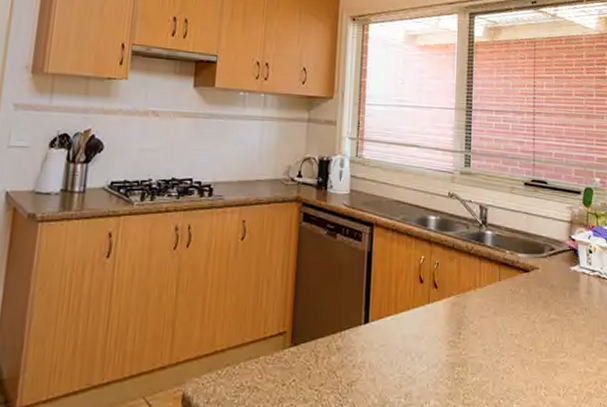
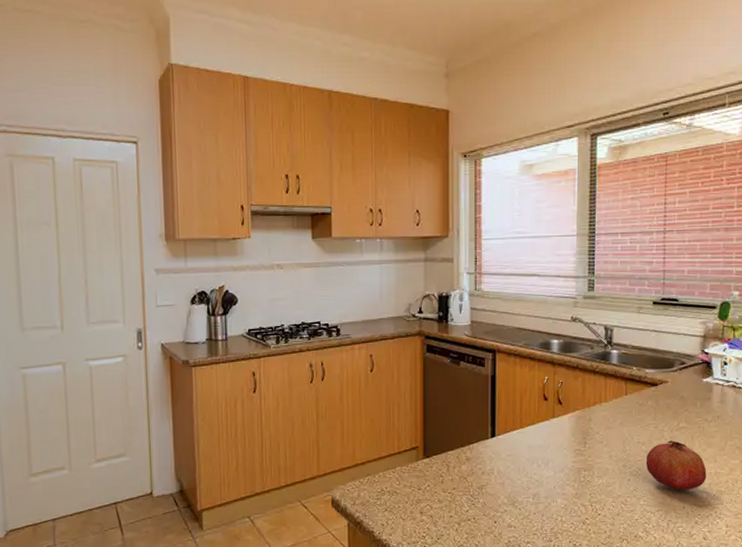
fruit: none [518,333,577,391] -> present [645,440,707,490]

